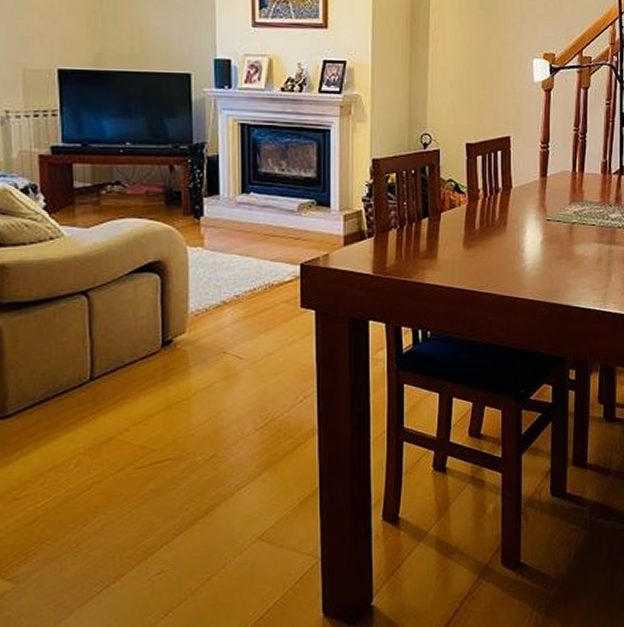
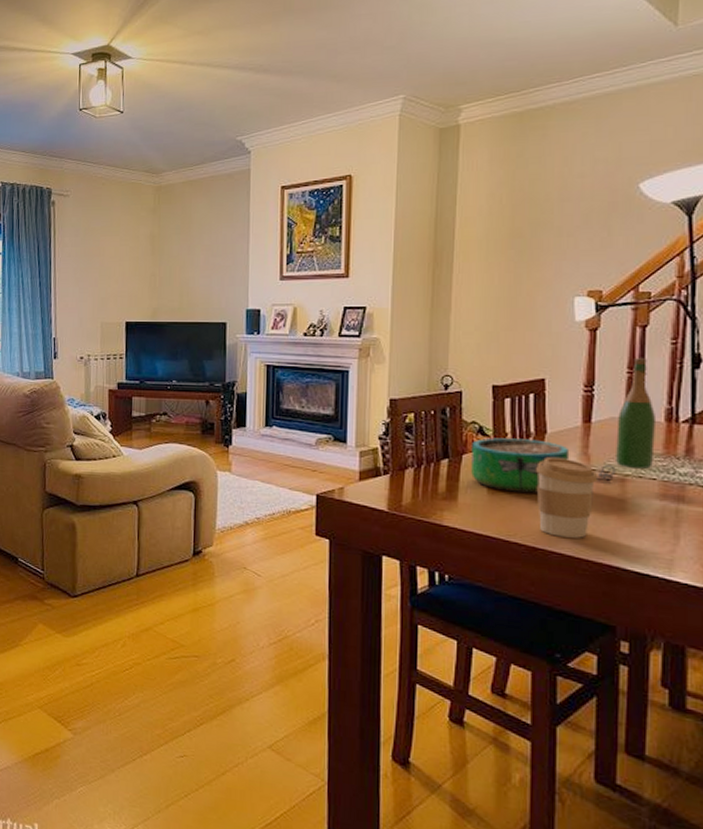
decorative bowl: none [449,194,531,247] -> present [471,438,570,495]
coffee cup: none [504,210,553,284] -> present [536,457,599,538]
wine bottle: none [551,117,596,230] -> present [597,358,657,482]

